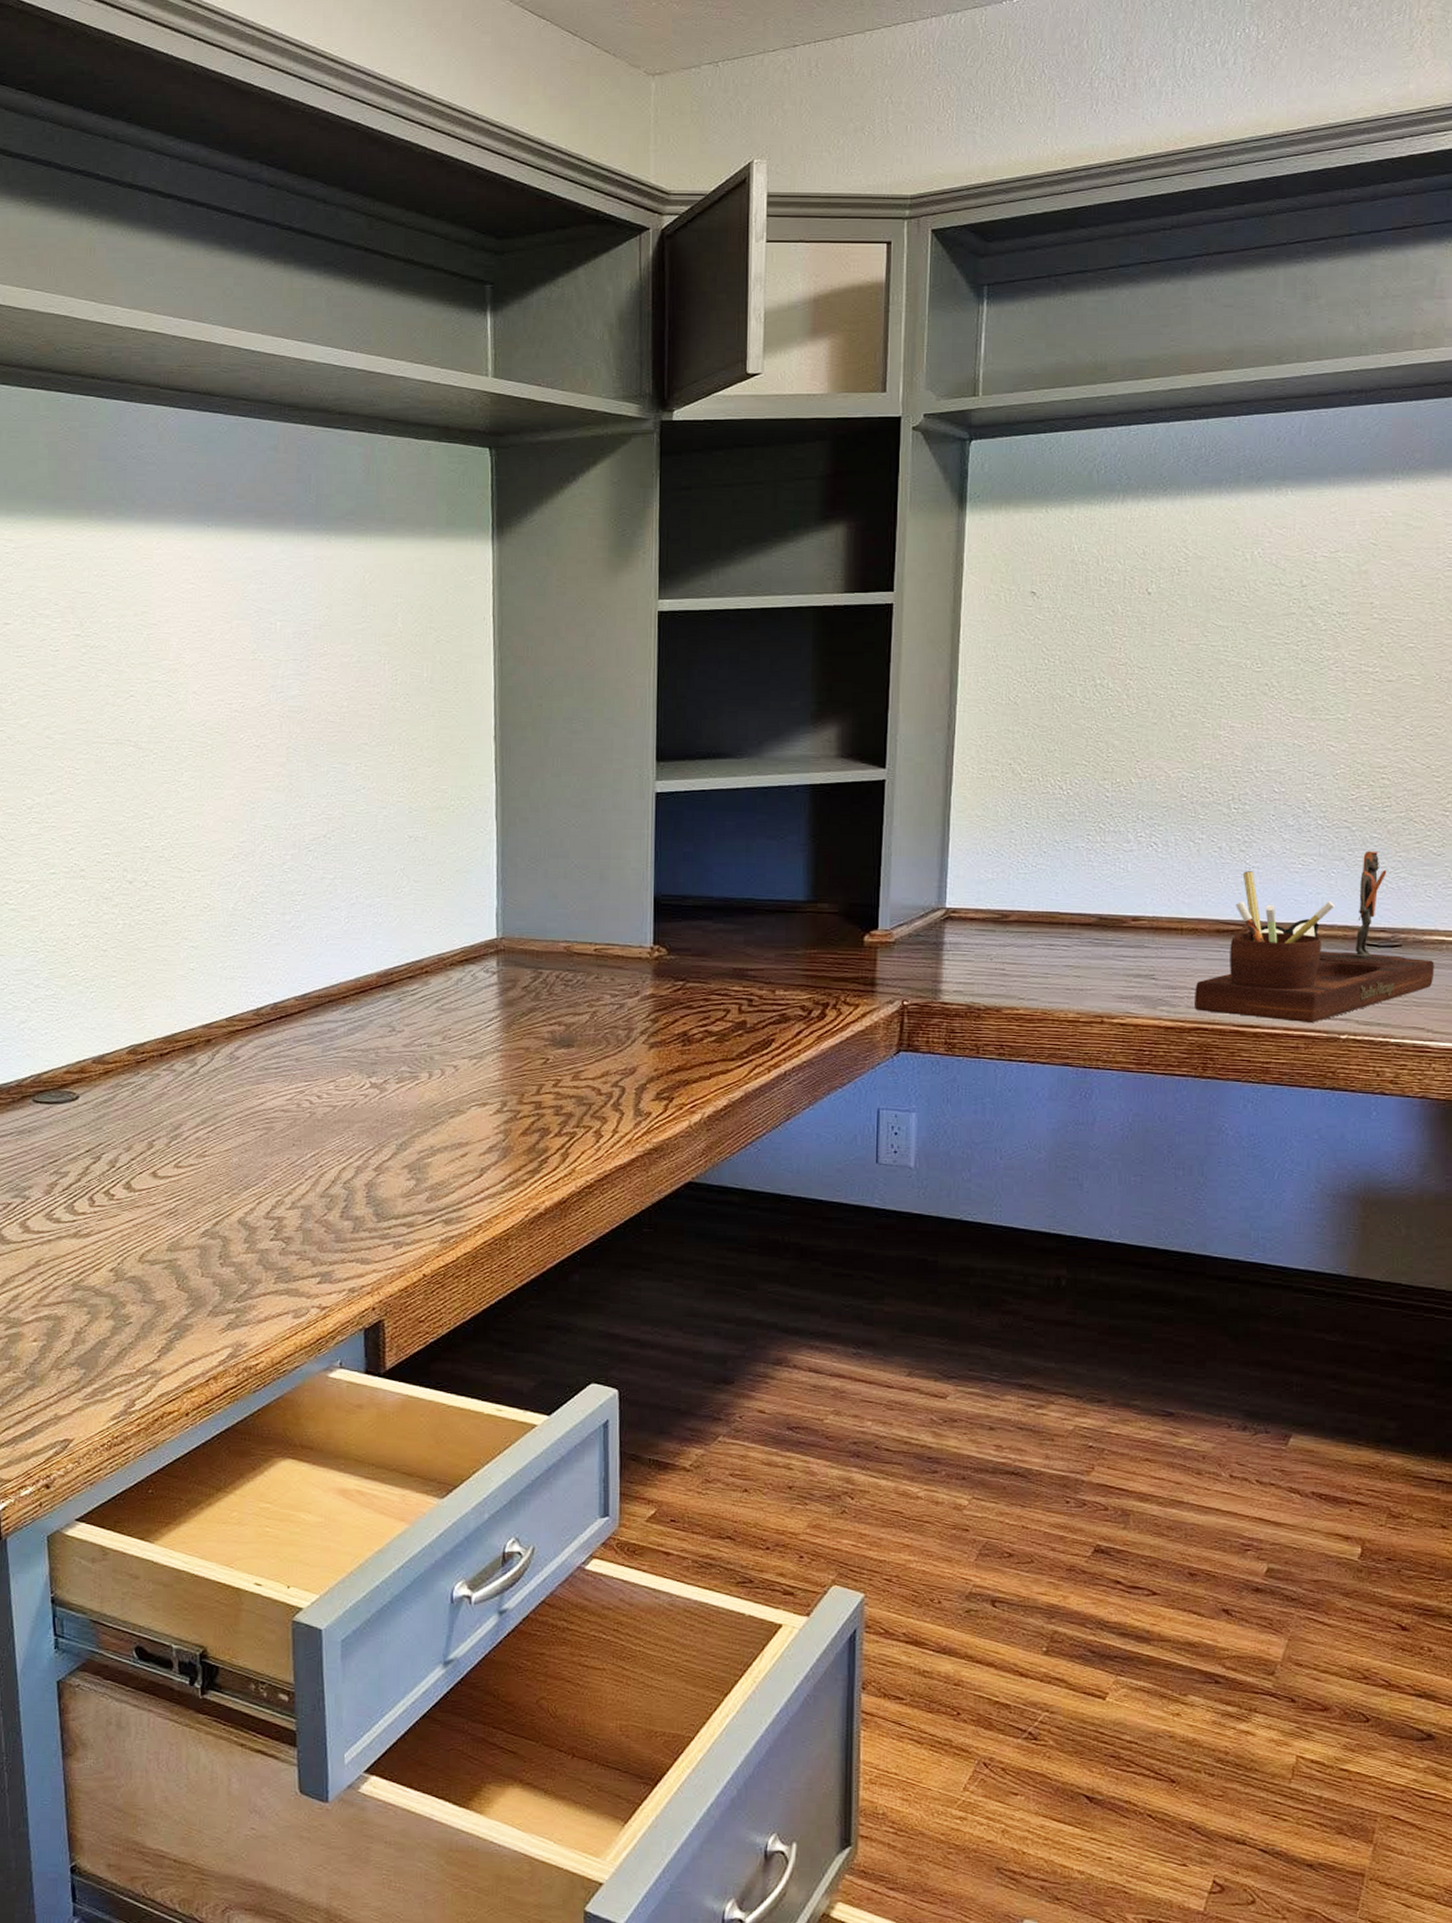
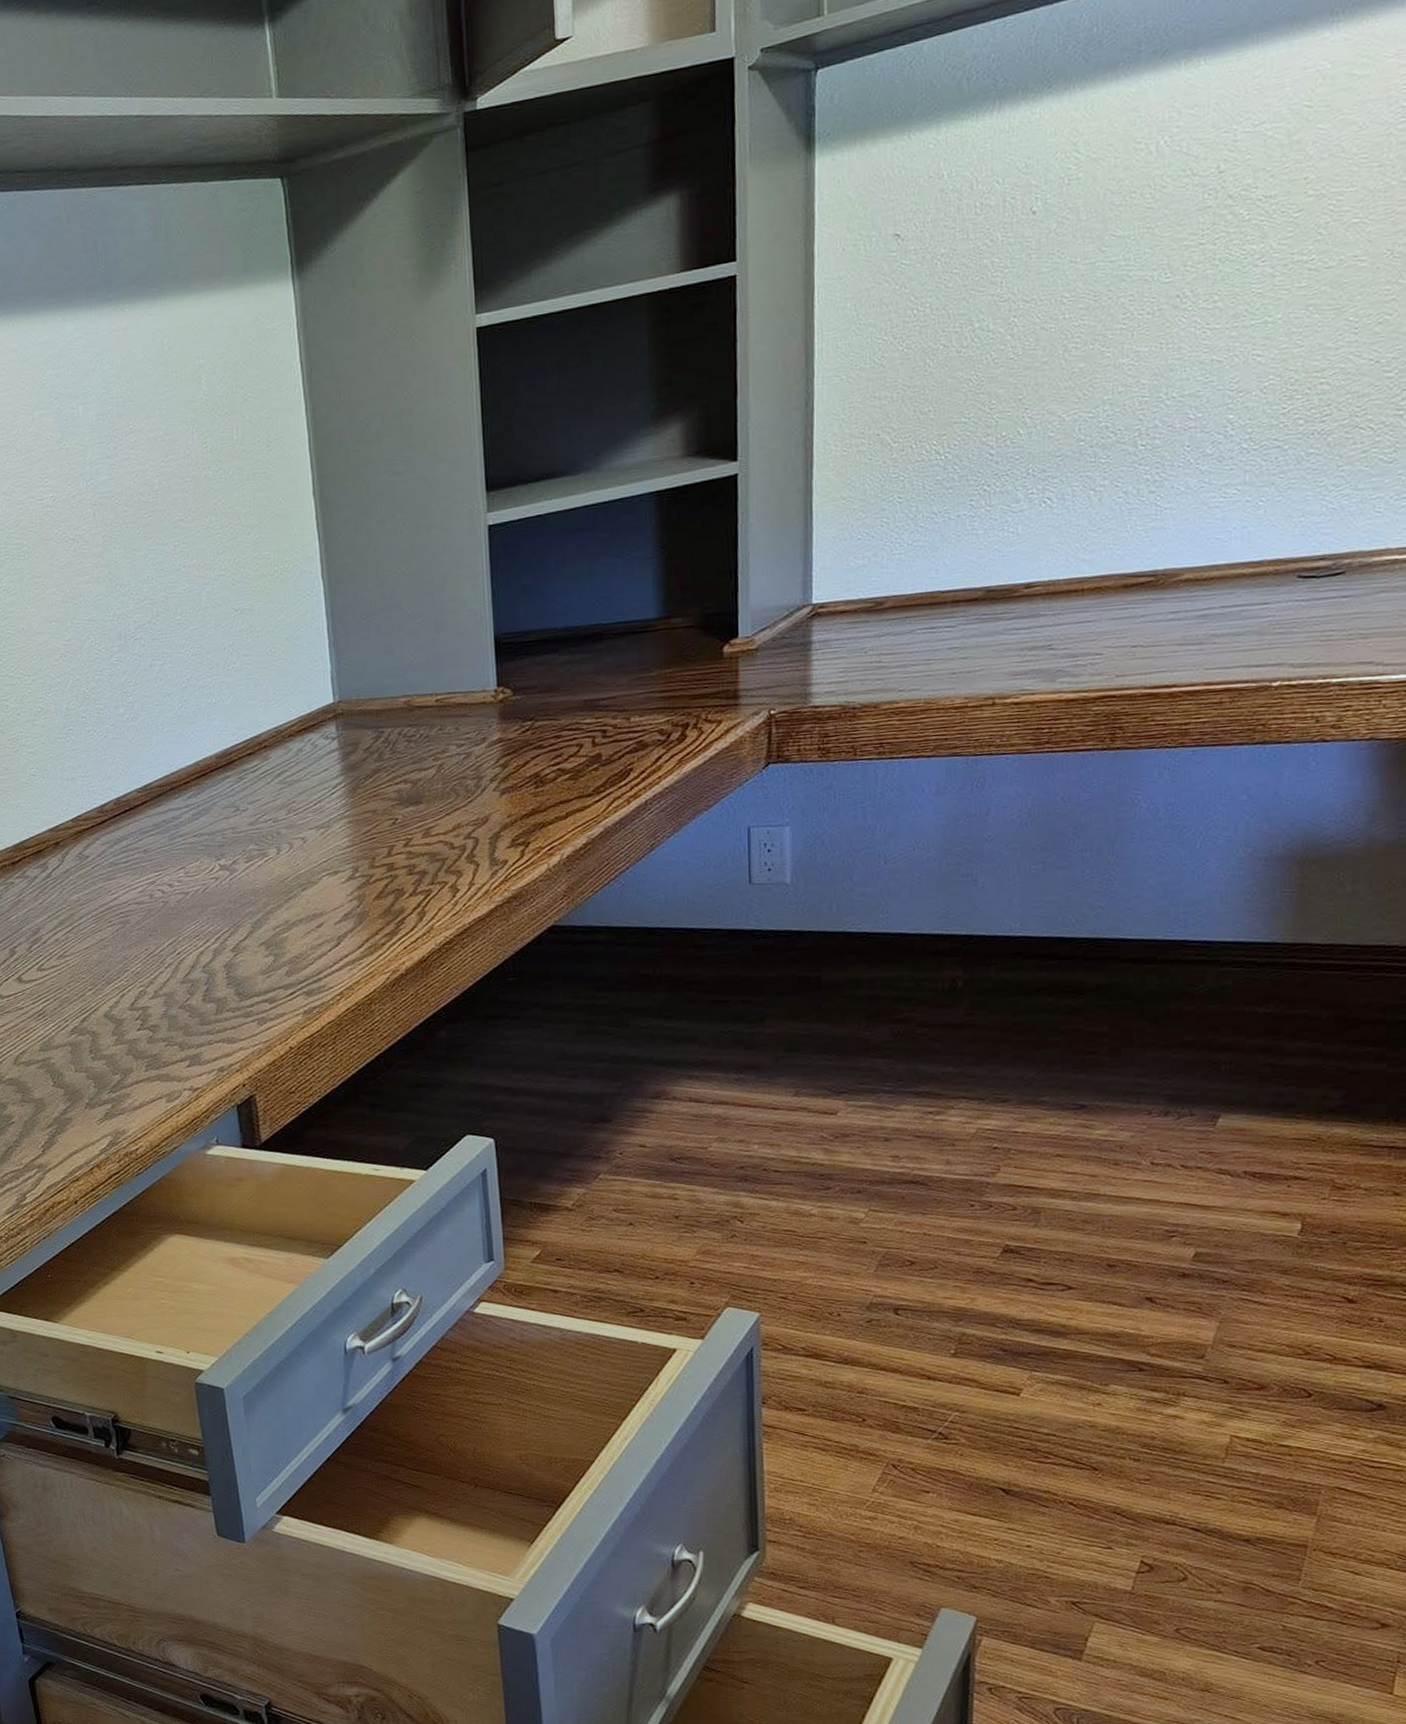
desk organizer: present [1195,850,1434,1024] -> none [1099,469,1385,678]

